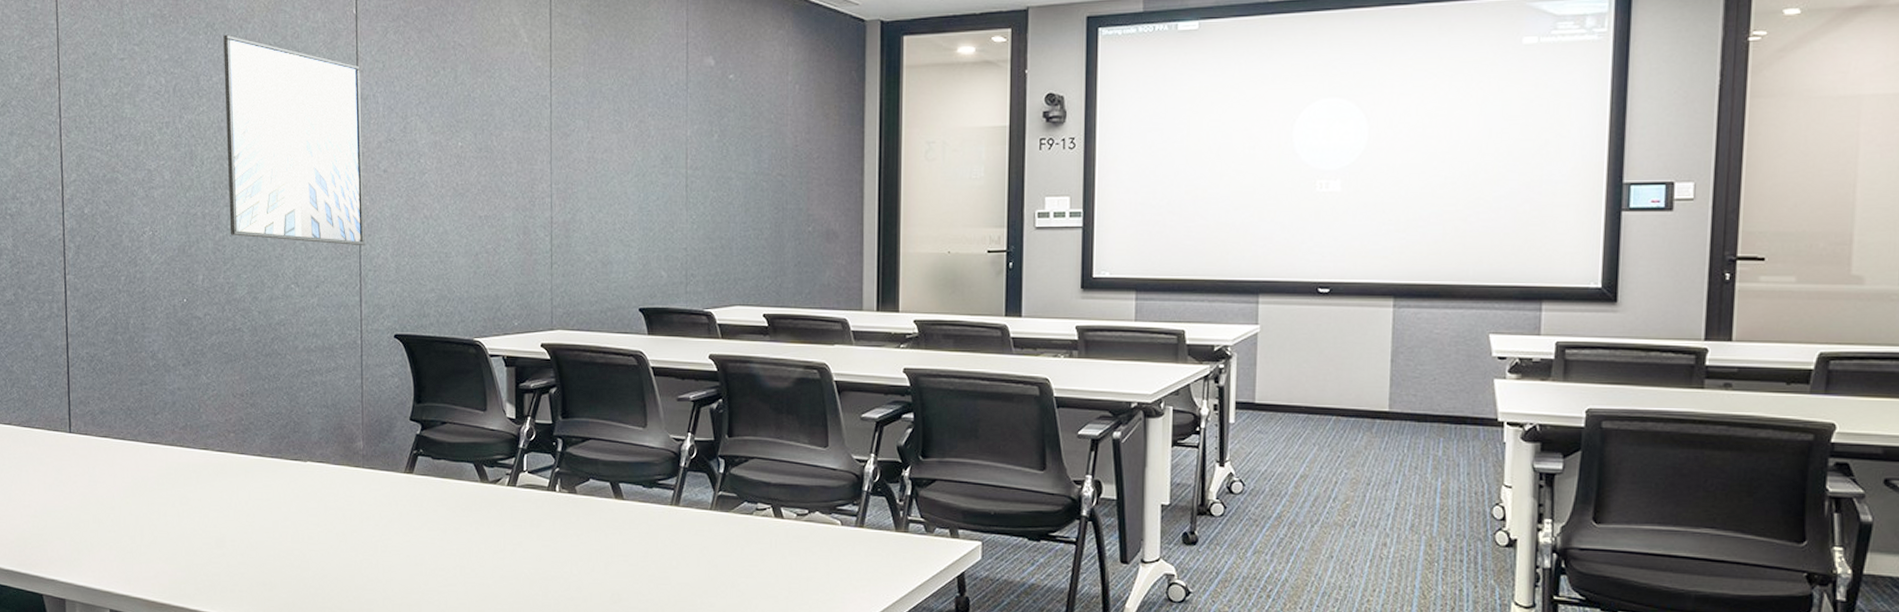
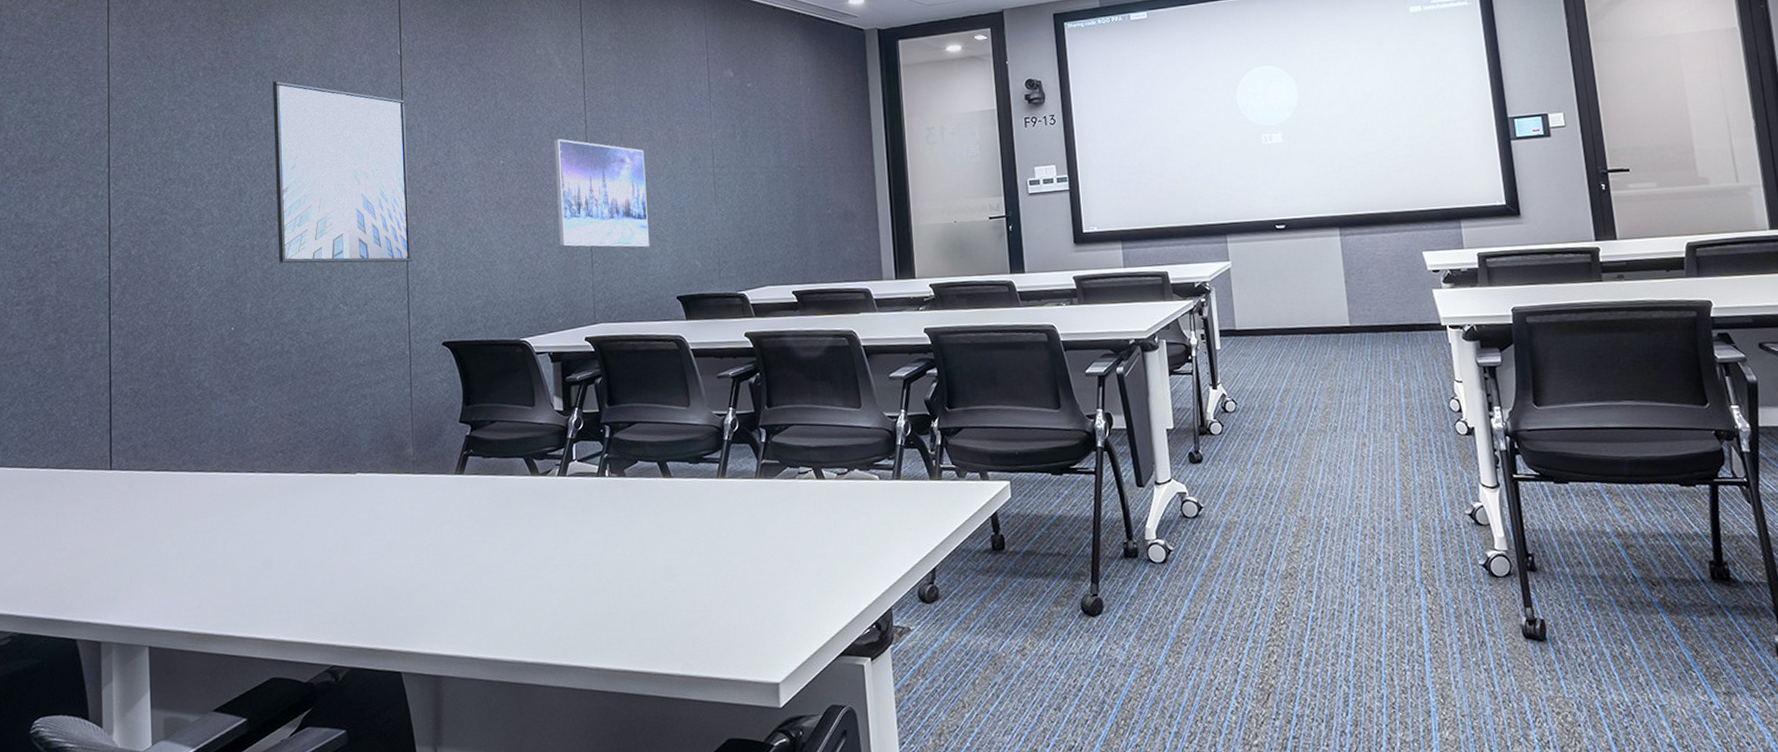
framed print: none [516,123,614,251] -> present [554,139,650,248]

